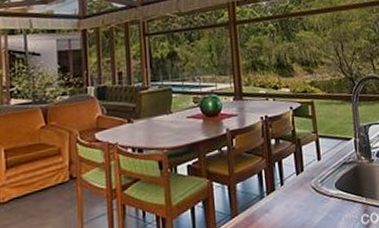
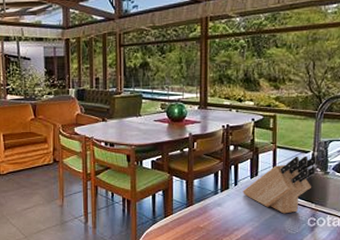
knife block: none [290,142,362,213] -> present [243,156,318,214]

